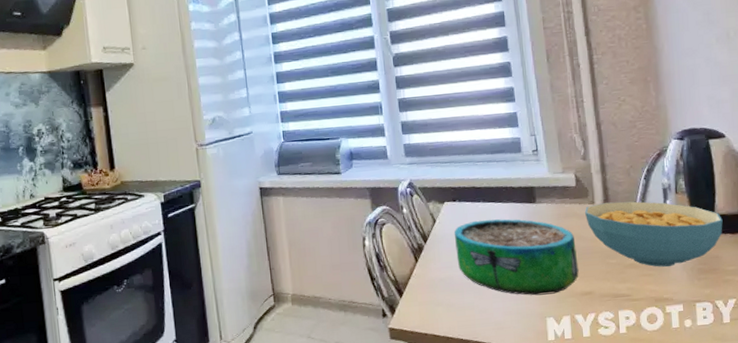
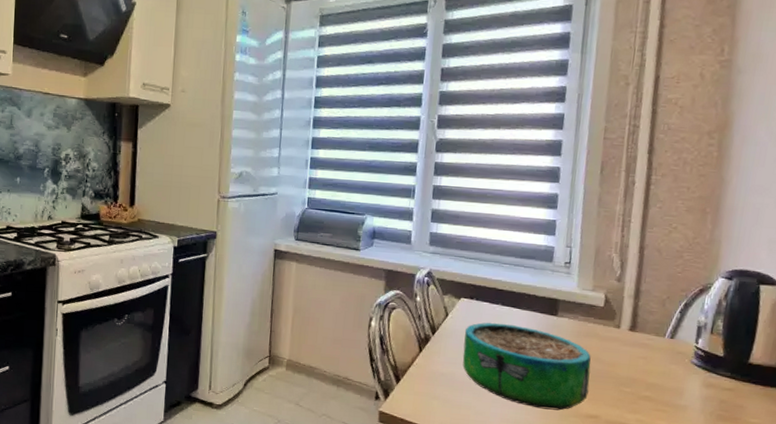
cereal bowl: present [585,201,723,267] -> none [607,329,757,407]

